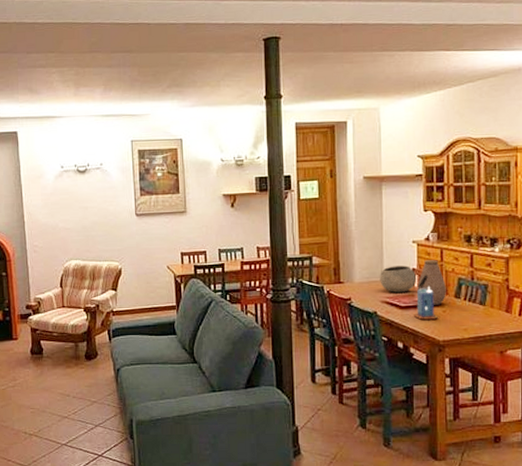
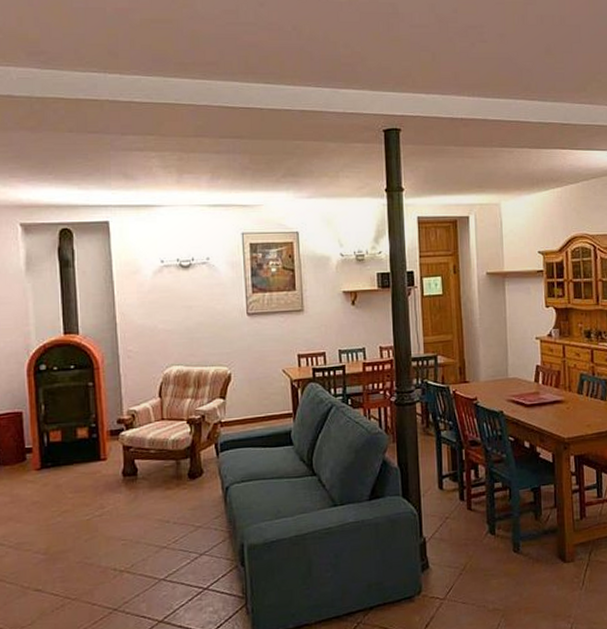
bowl: present [380,265,417,293] -> none [505,362,541,391]
candle: present [413,287,439,320] -> none [538,384,563,418]
vase: present [417,260,446,306] -> none [541,356,569,403]

